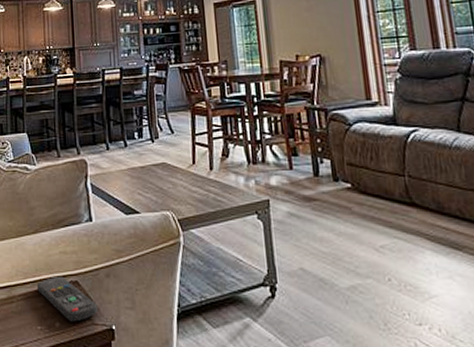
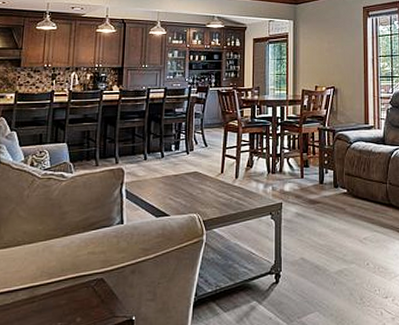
remote control: present [37,276,98,322] -> none [62,274,120,316]

